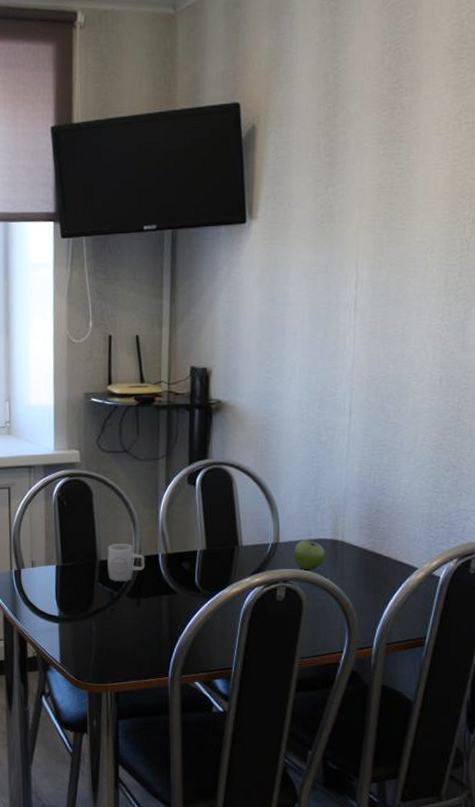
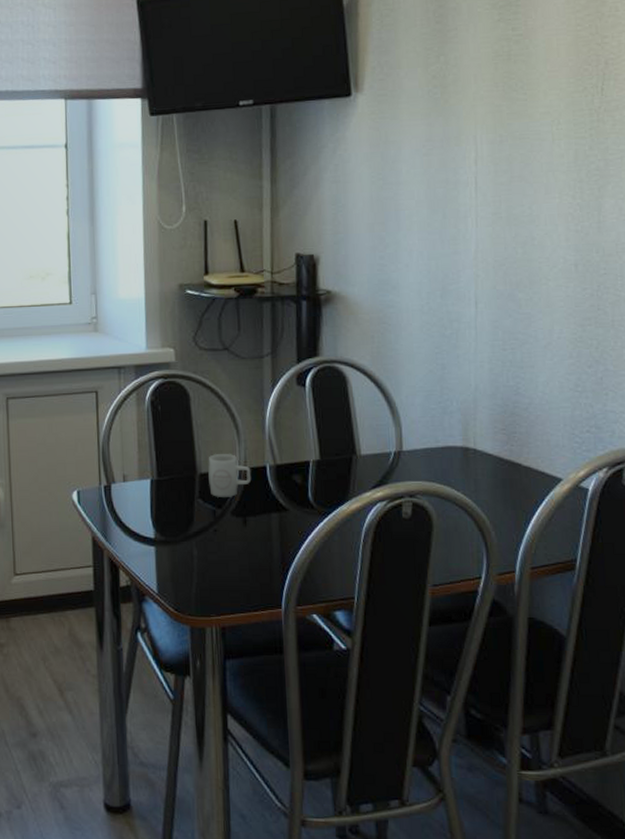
fruit: present [293,540,325,570] -> none [419,447,456,483]

